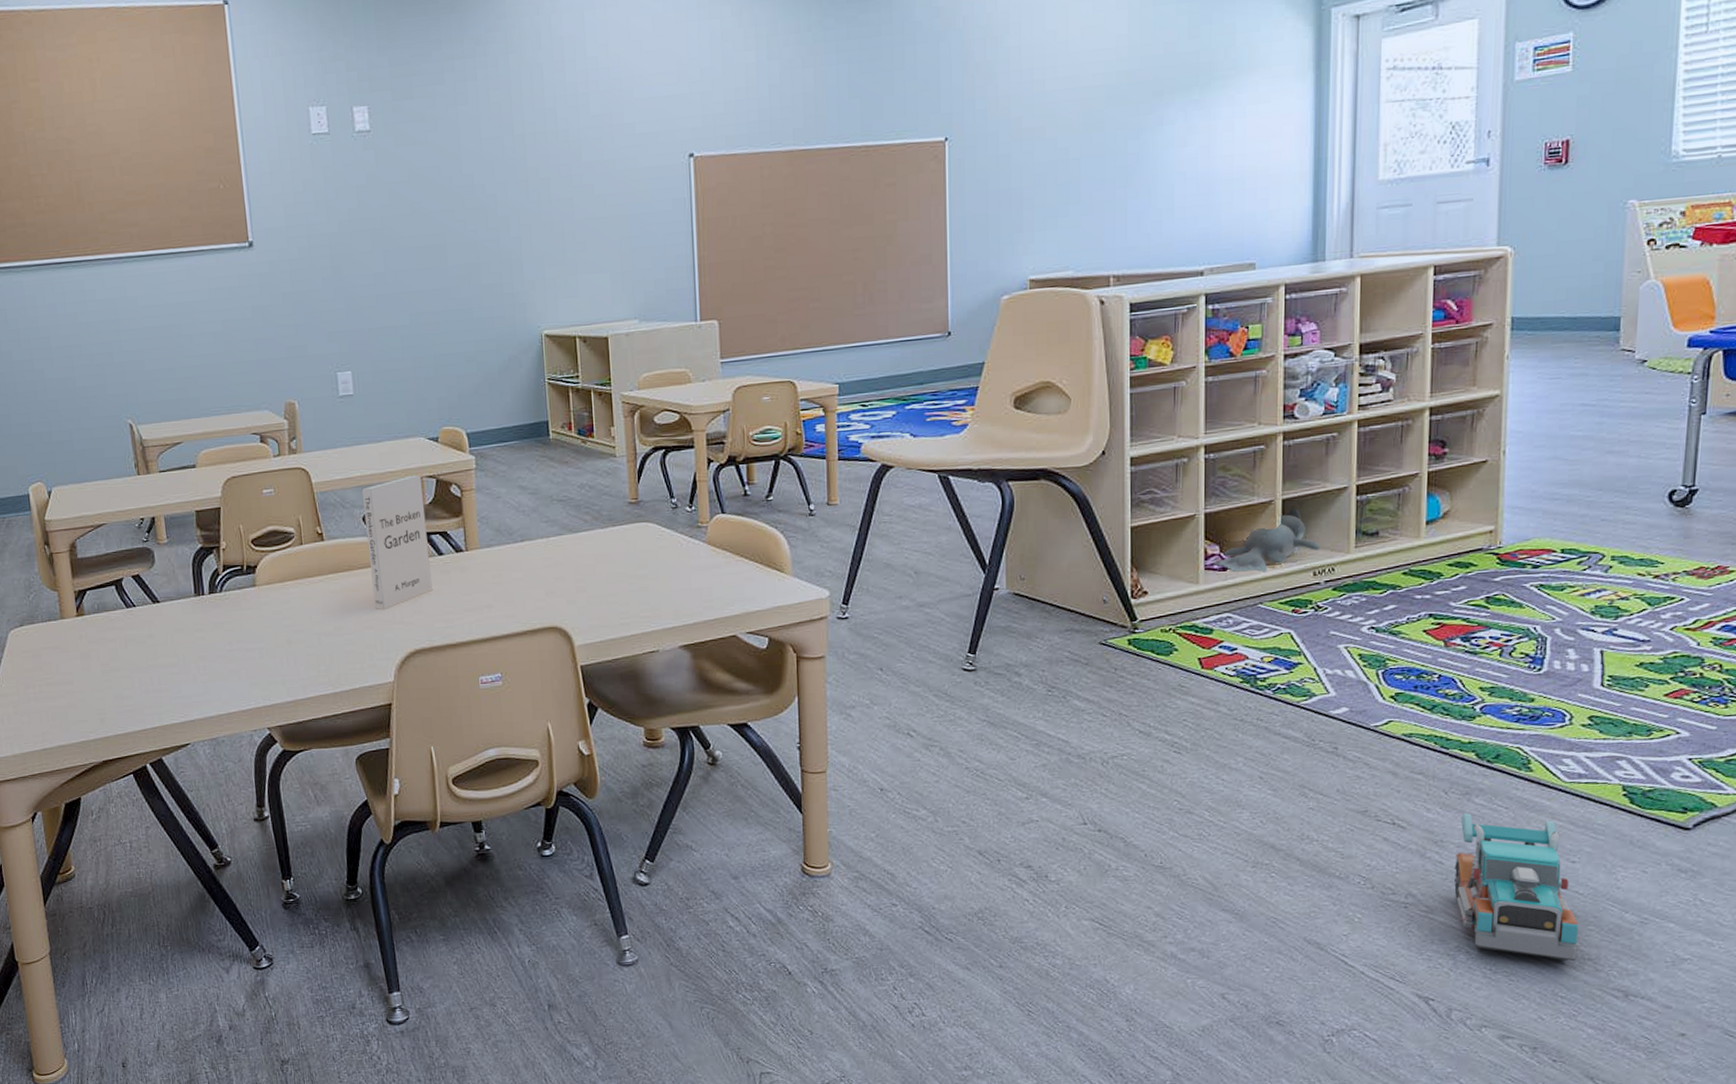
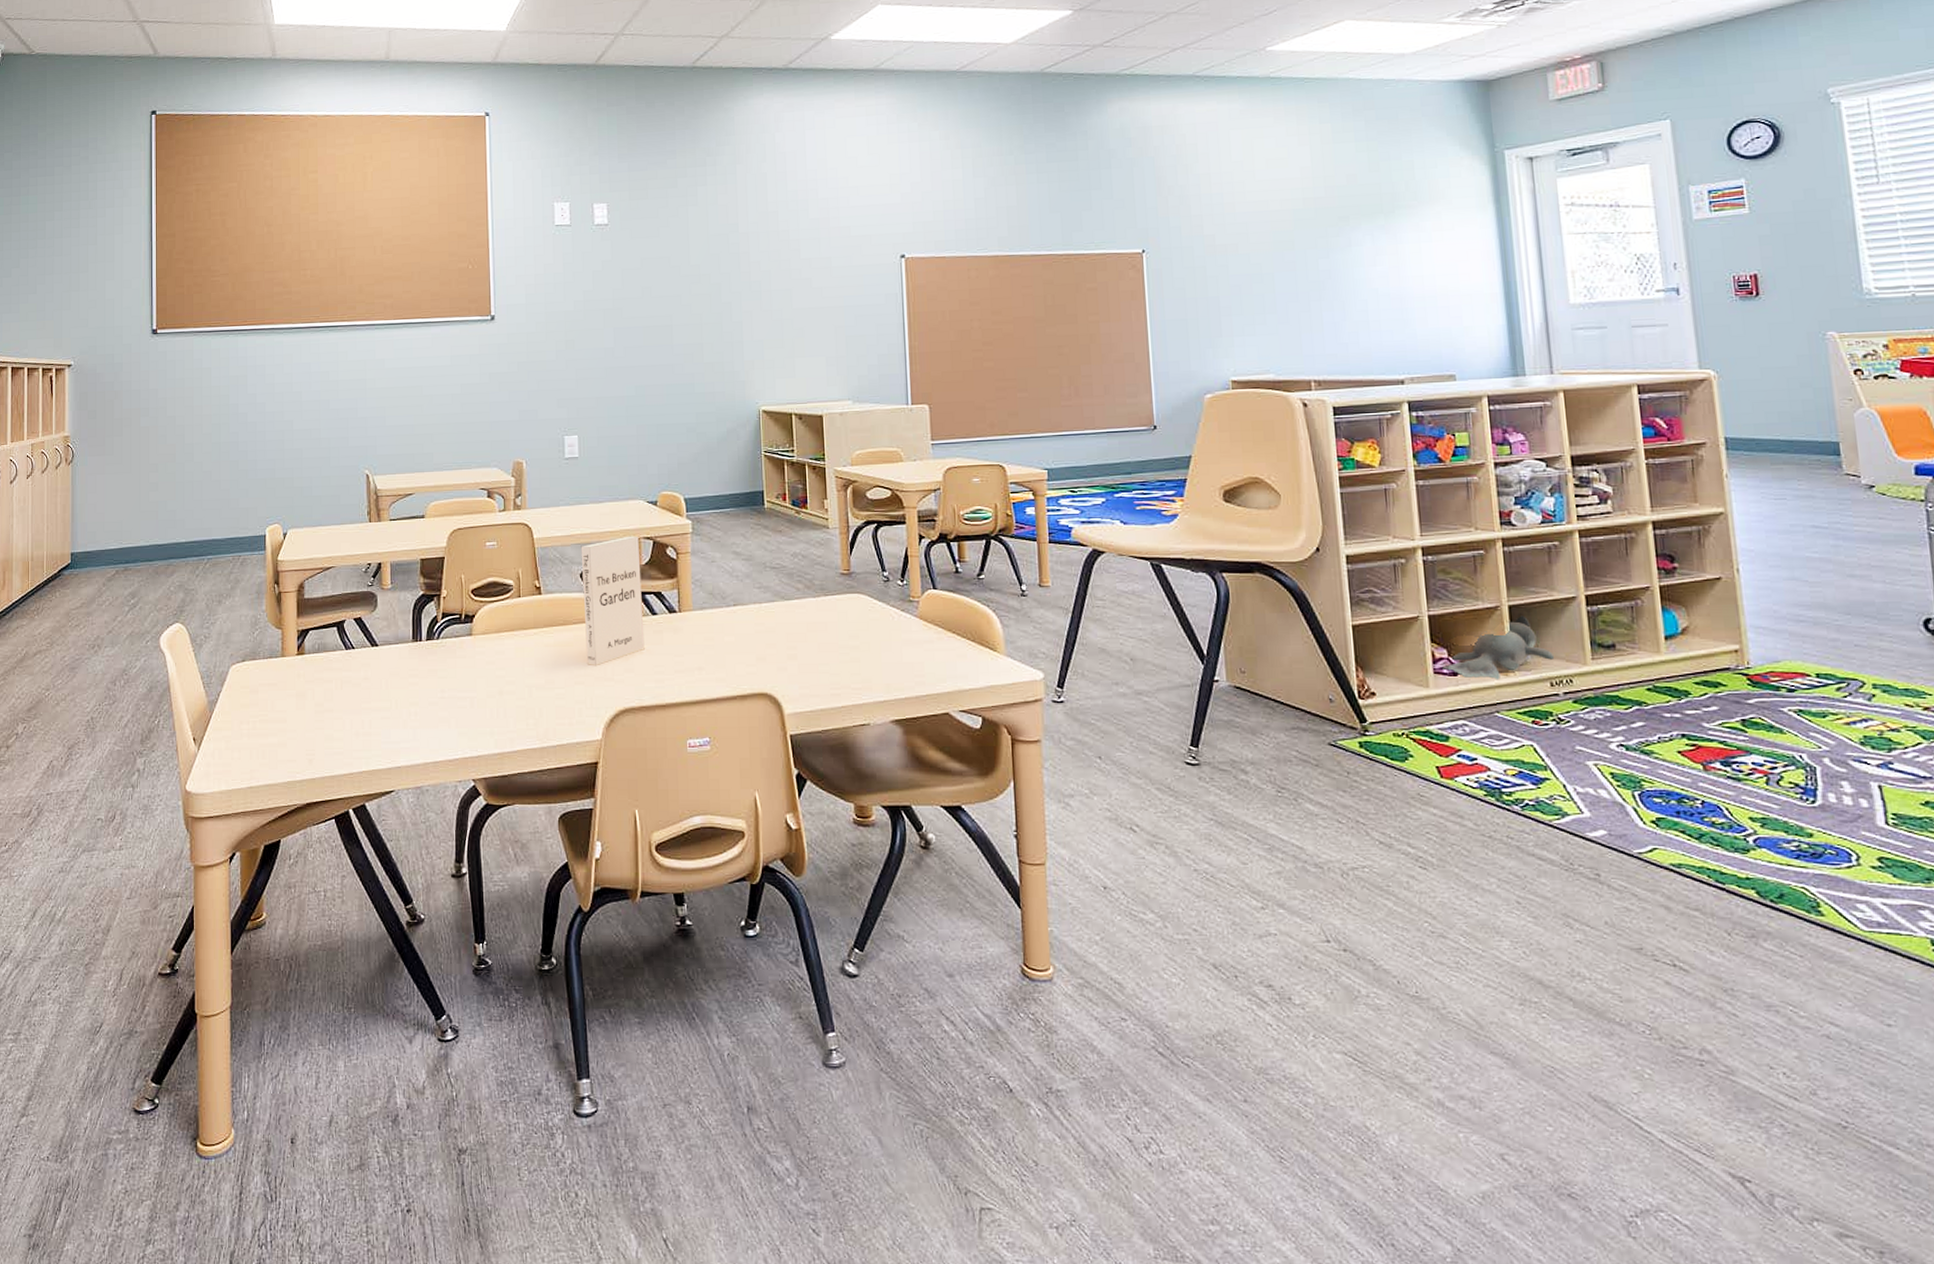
trailer truck: present [1454,813,1579,962] -> none [1750,959,1913,1147]

